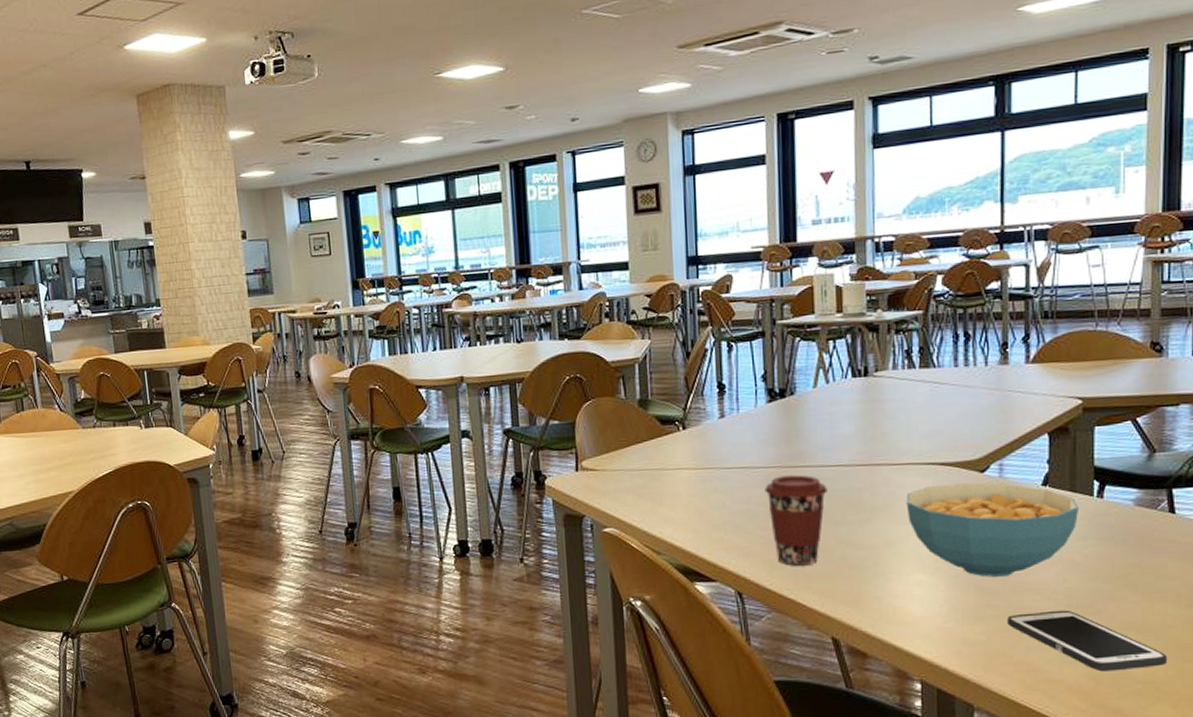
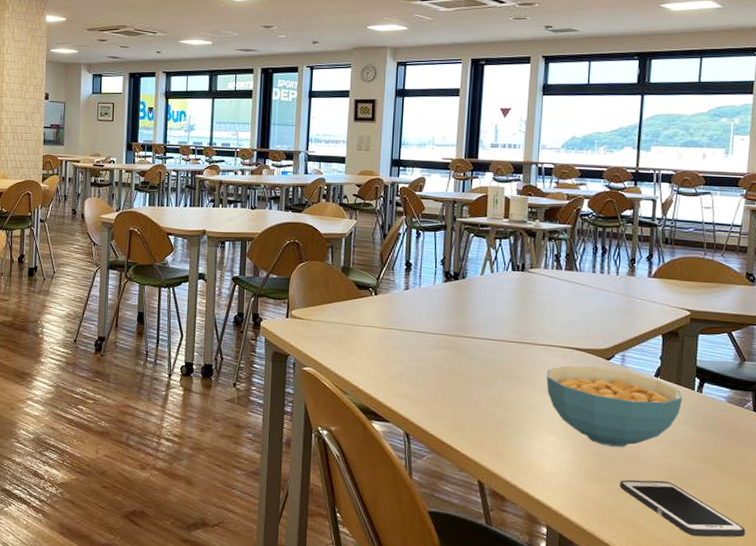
coffee cup: present [764,475,828,566] -> none [435,342,485,418]

